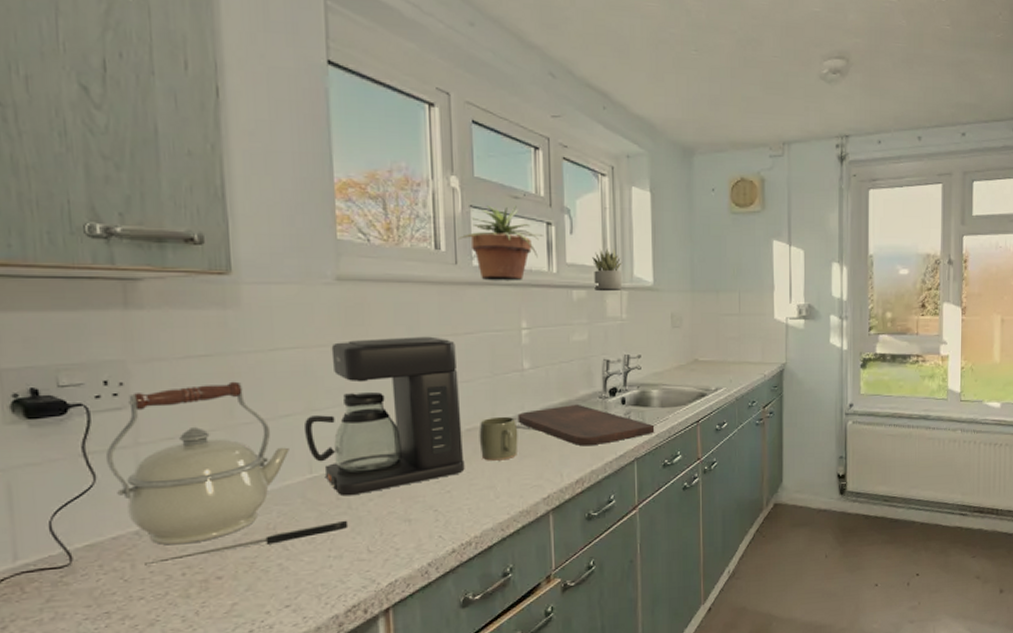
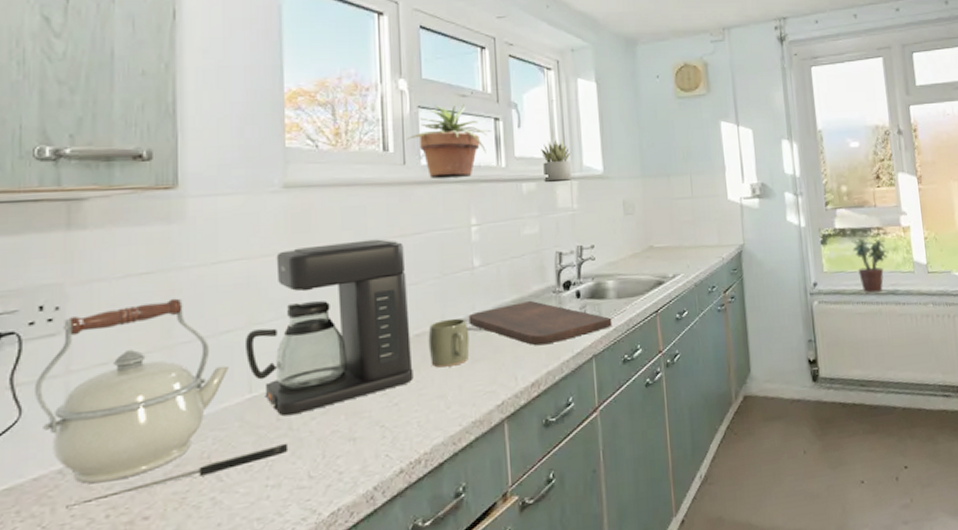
potted plant: none [891,363,925,417] -> present [852,237,889,294]

